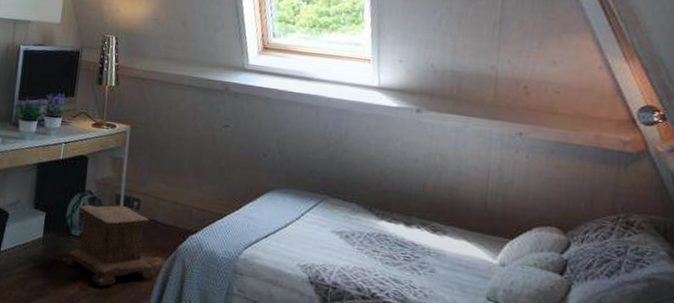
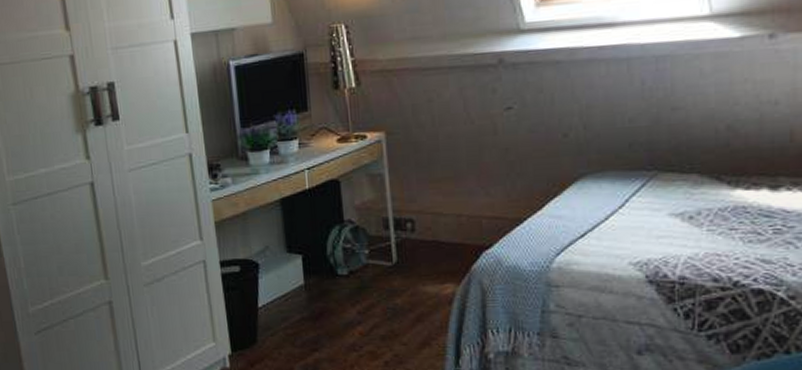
stool: present [62,204,157,286] -> none [332,230,450,327]

